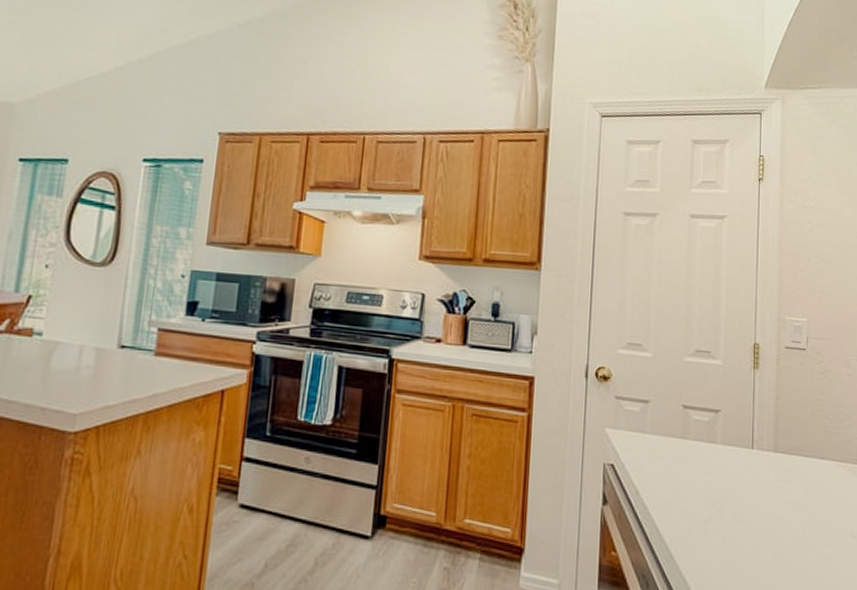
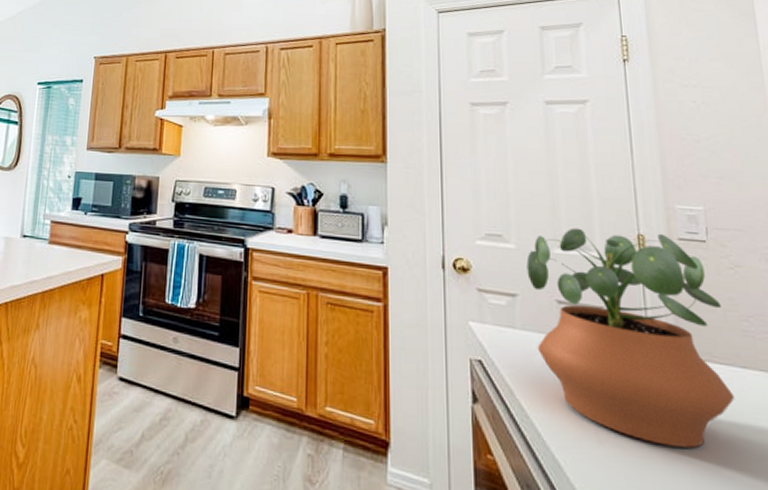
potted plant: none [660,337,812,530] -> present [526,227,735,448]

